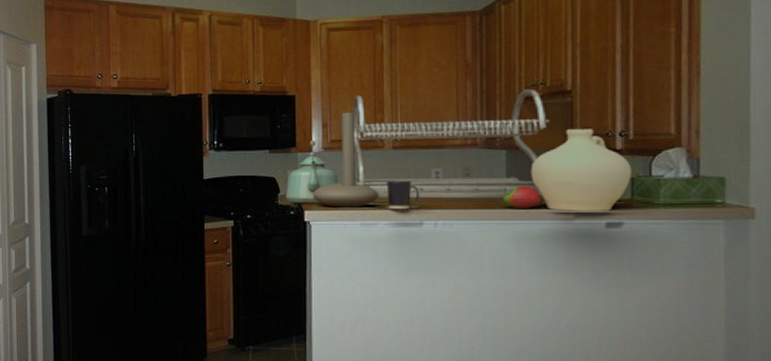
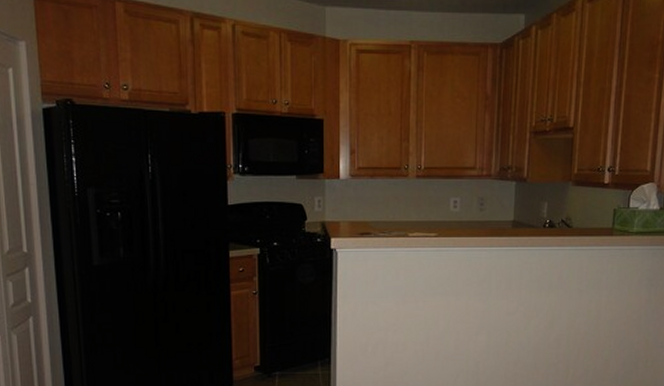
kettle: present [285,139,339,205] -> none [312,166,365,232]
paper towel holder: present [313,112,379,207] -> none [340,139,402,235]
dish rack: present [352,88,551,207] -> none [379,123,554,235]
mug: present [386,180,420,209] -> none [409,208,439,236]
fruit: present [502,186,541,210] -> none [510,215,542,237]
ceramic jug: present [530,129,633,212] -> none [535,164,615,240]

